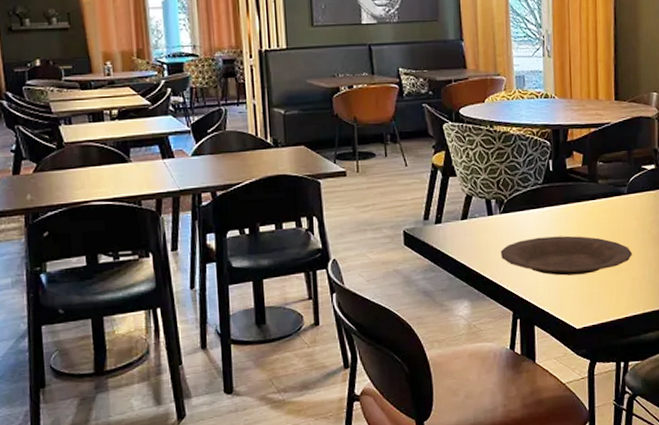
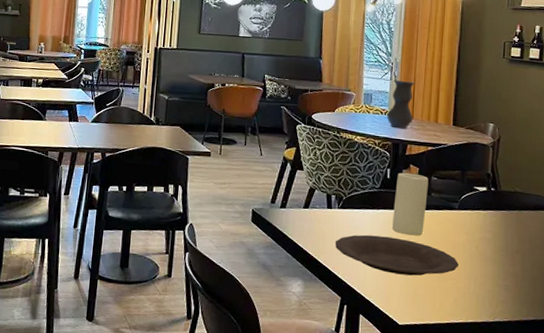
vase: none [543,55,572,113] -> present [387,79,415,129]
candle: none [559,161,595,231] -> present [392,172,428,236]

